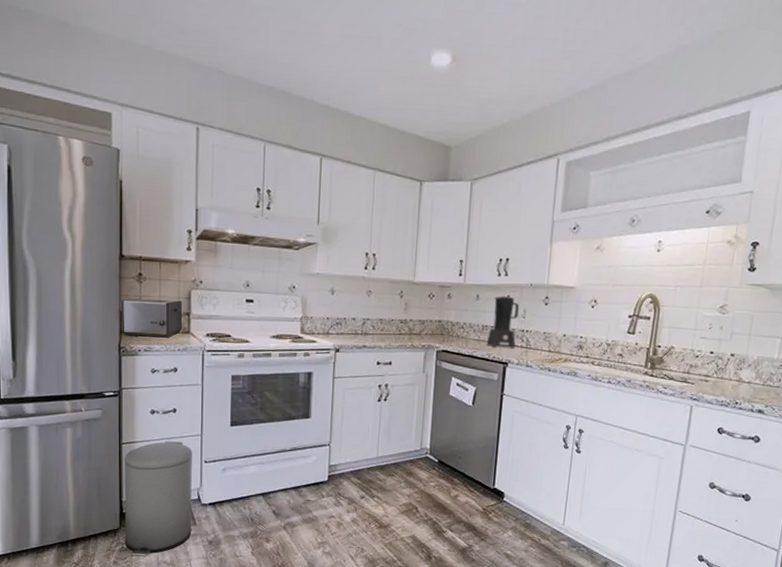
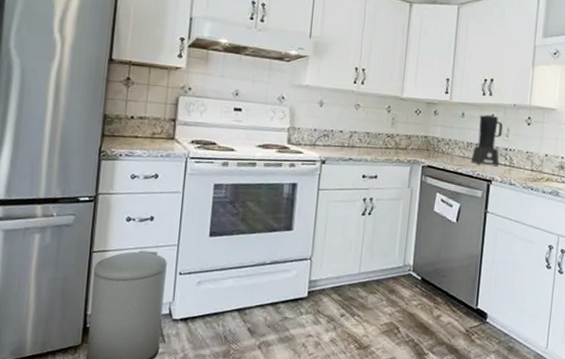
toaster: present [120,298,183,338] -> none [104,102,169,144]

